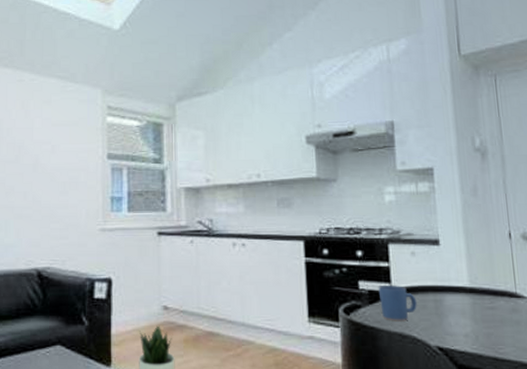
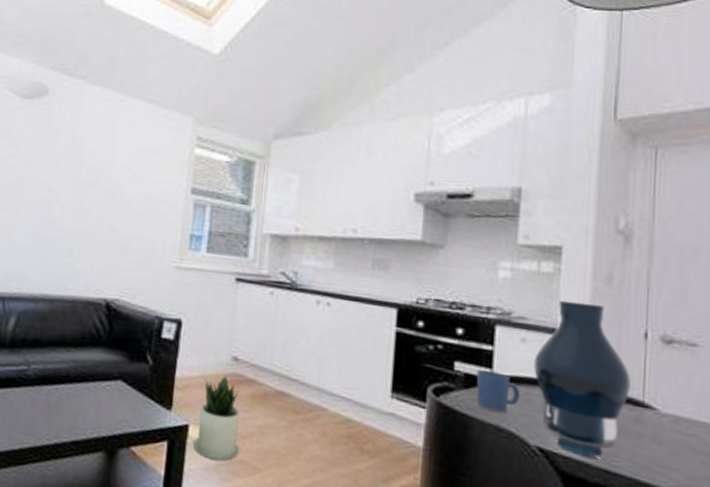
vase: none [424,214,505,347] -> present [534,300,632,458]

